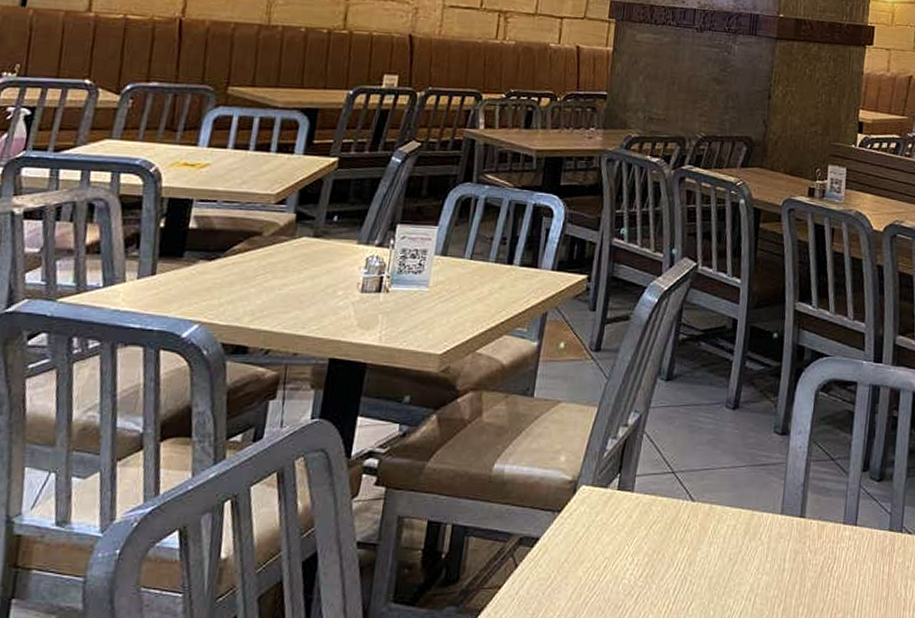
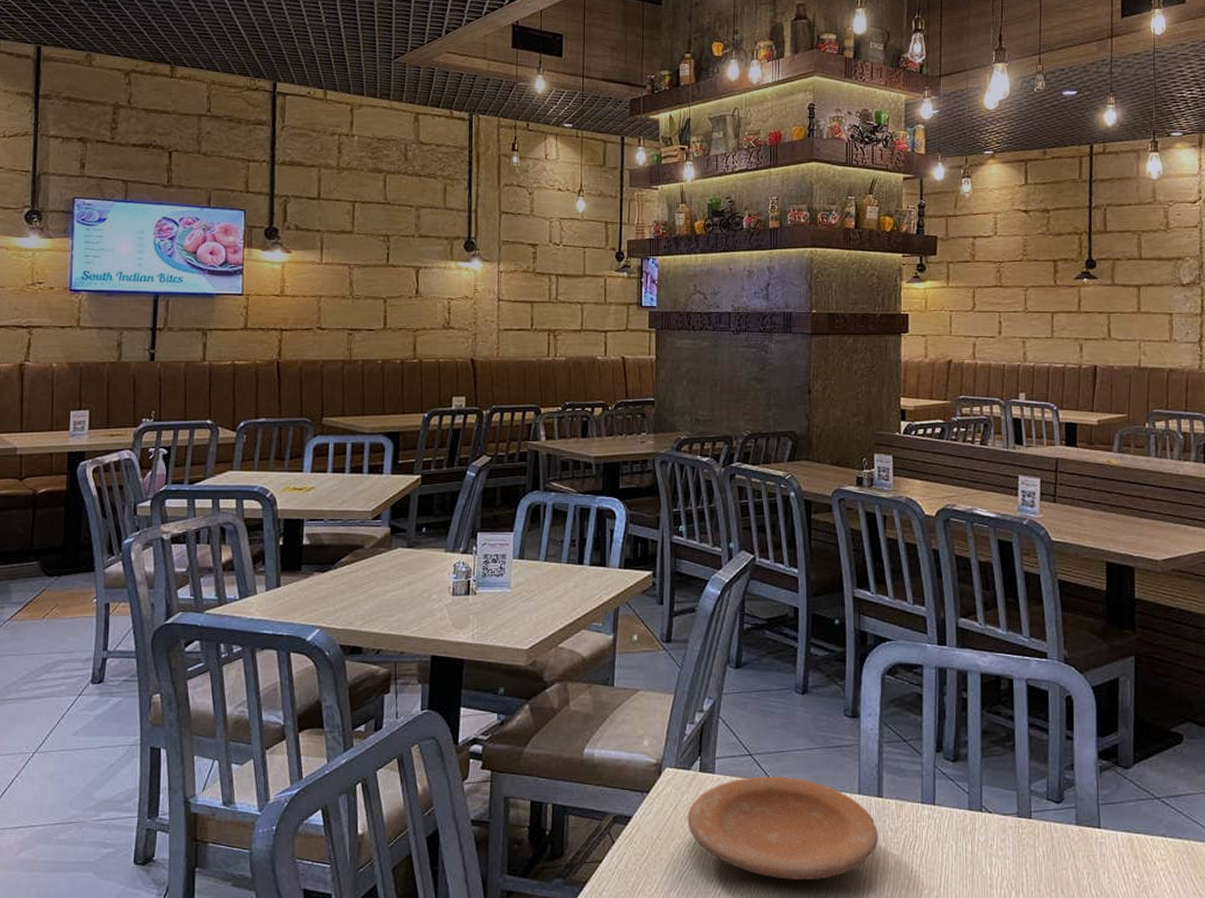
plate: none [599,495,798,604] -> present [687,776,879,880]

